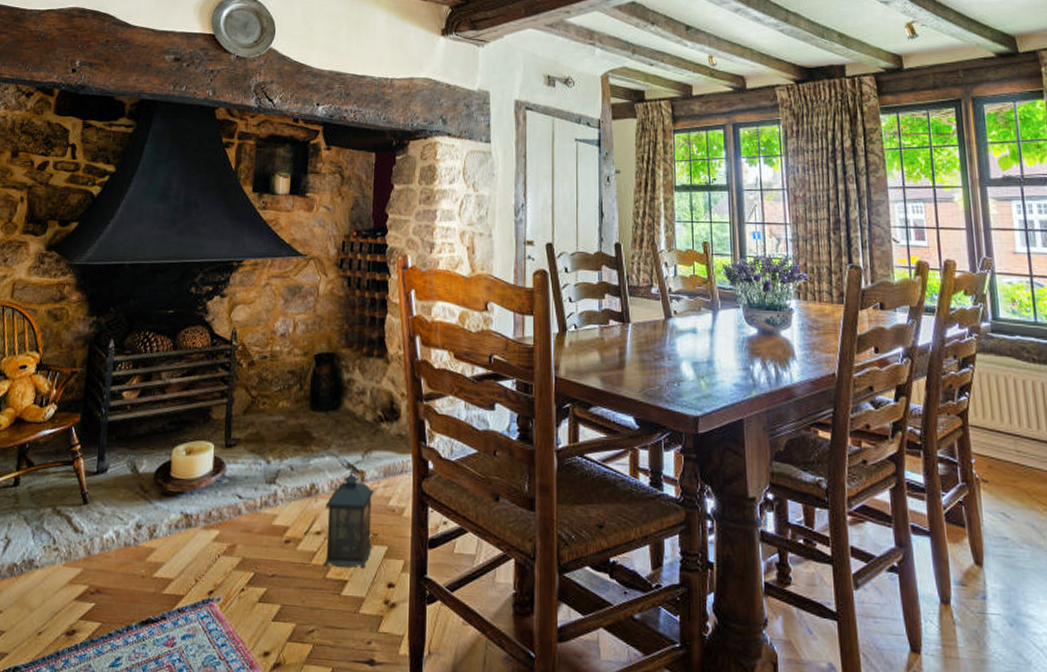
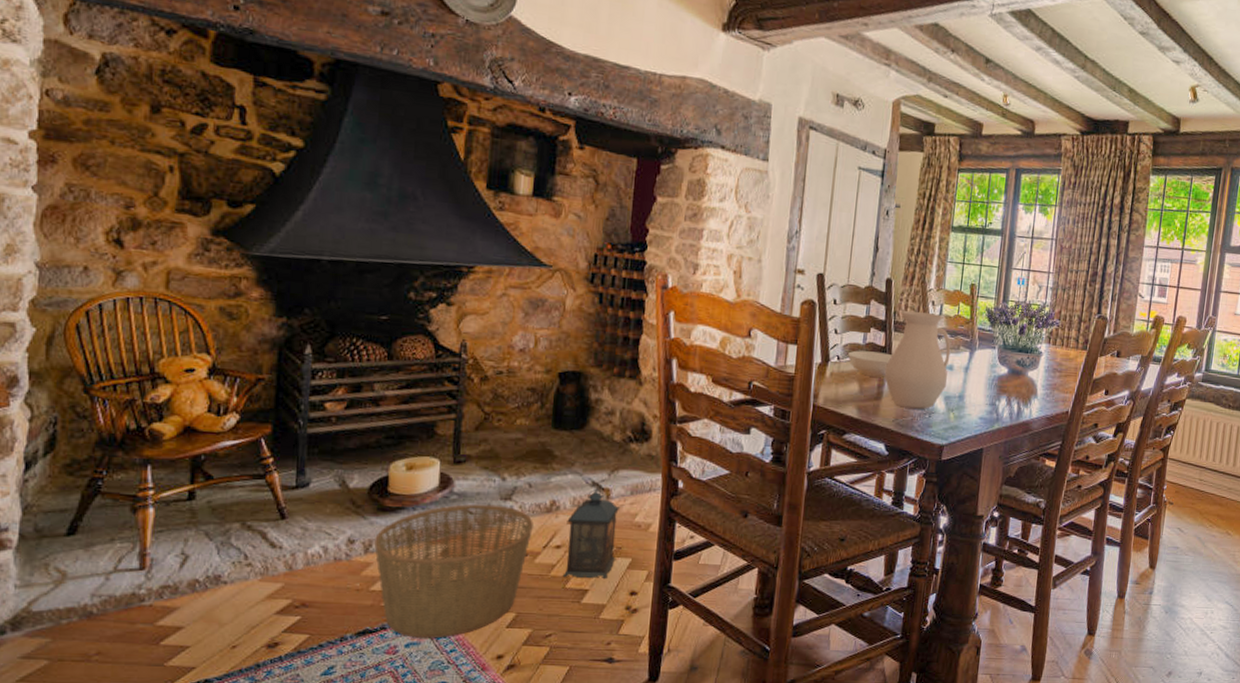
basket: none [157,487,296,631] -> present [374,504,535,638]
bowl: none [585,318,631,345] -> present [848,350,893,378]
pitcher: none [624,273,693,378] -> present [884,310,951,410]

